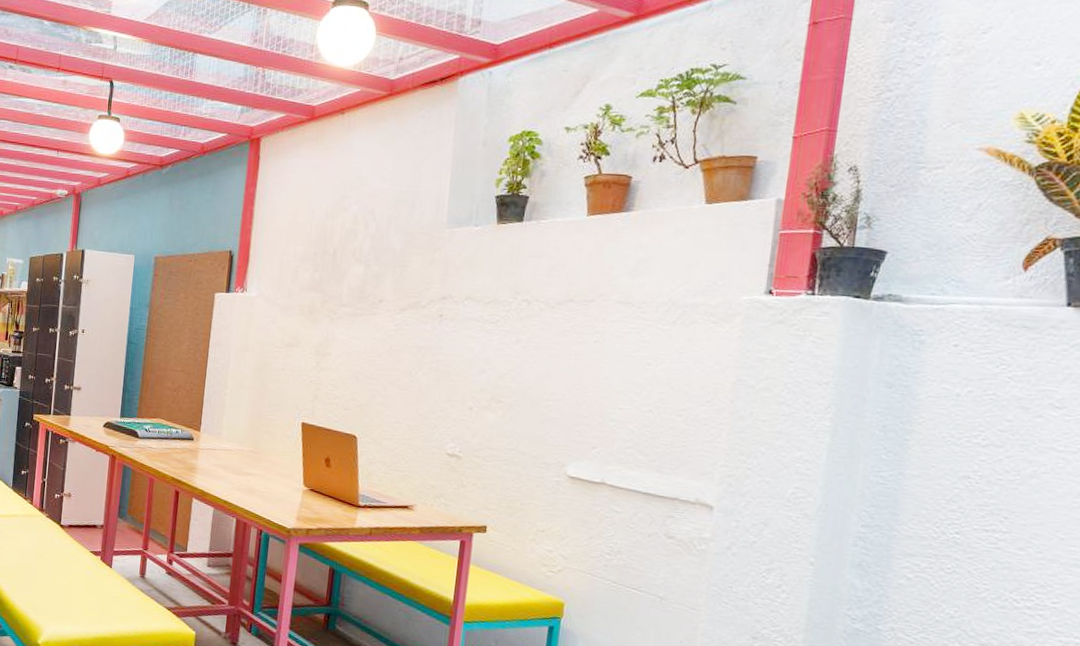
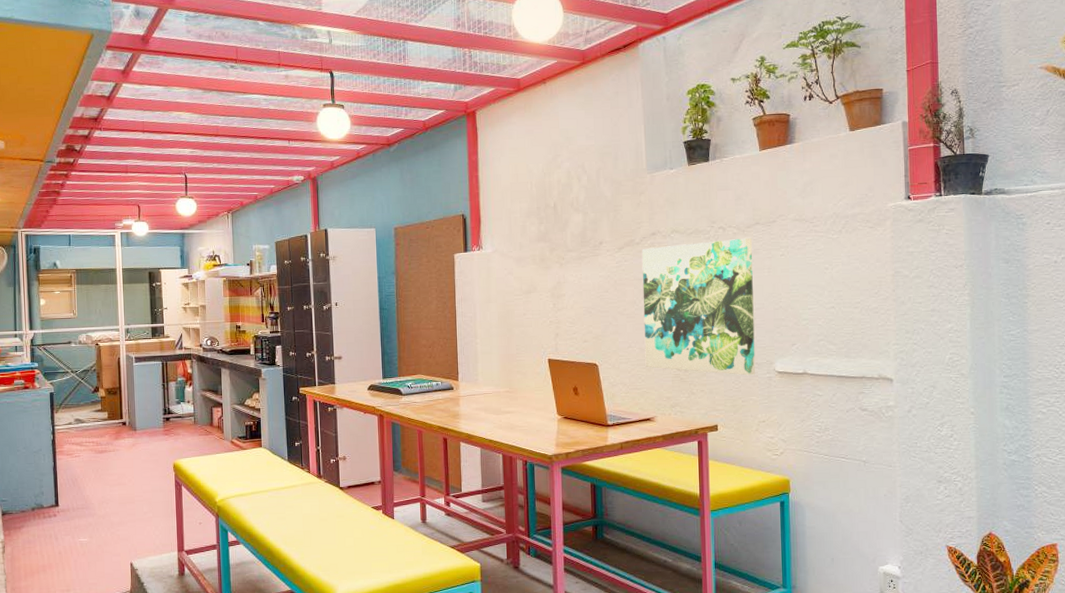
wall art: none [411,313,561,476] -> present [641,237,756,376]

